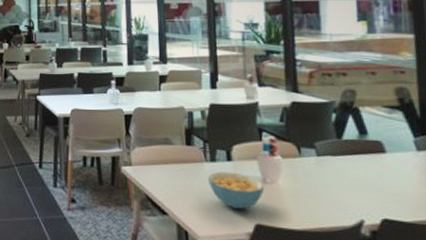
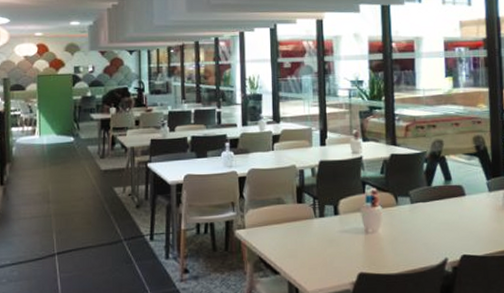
cereal bowl: present [207,171,265,210] -> none [316,225,367,261]

